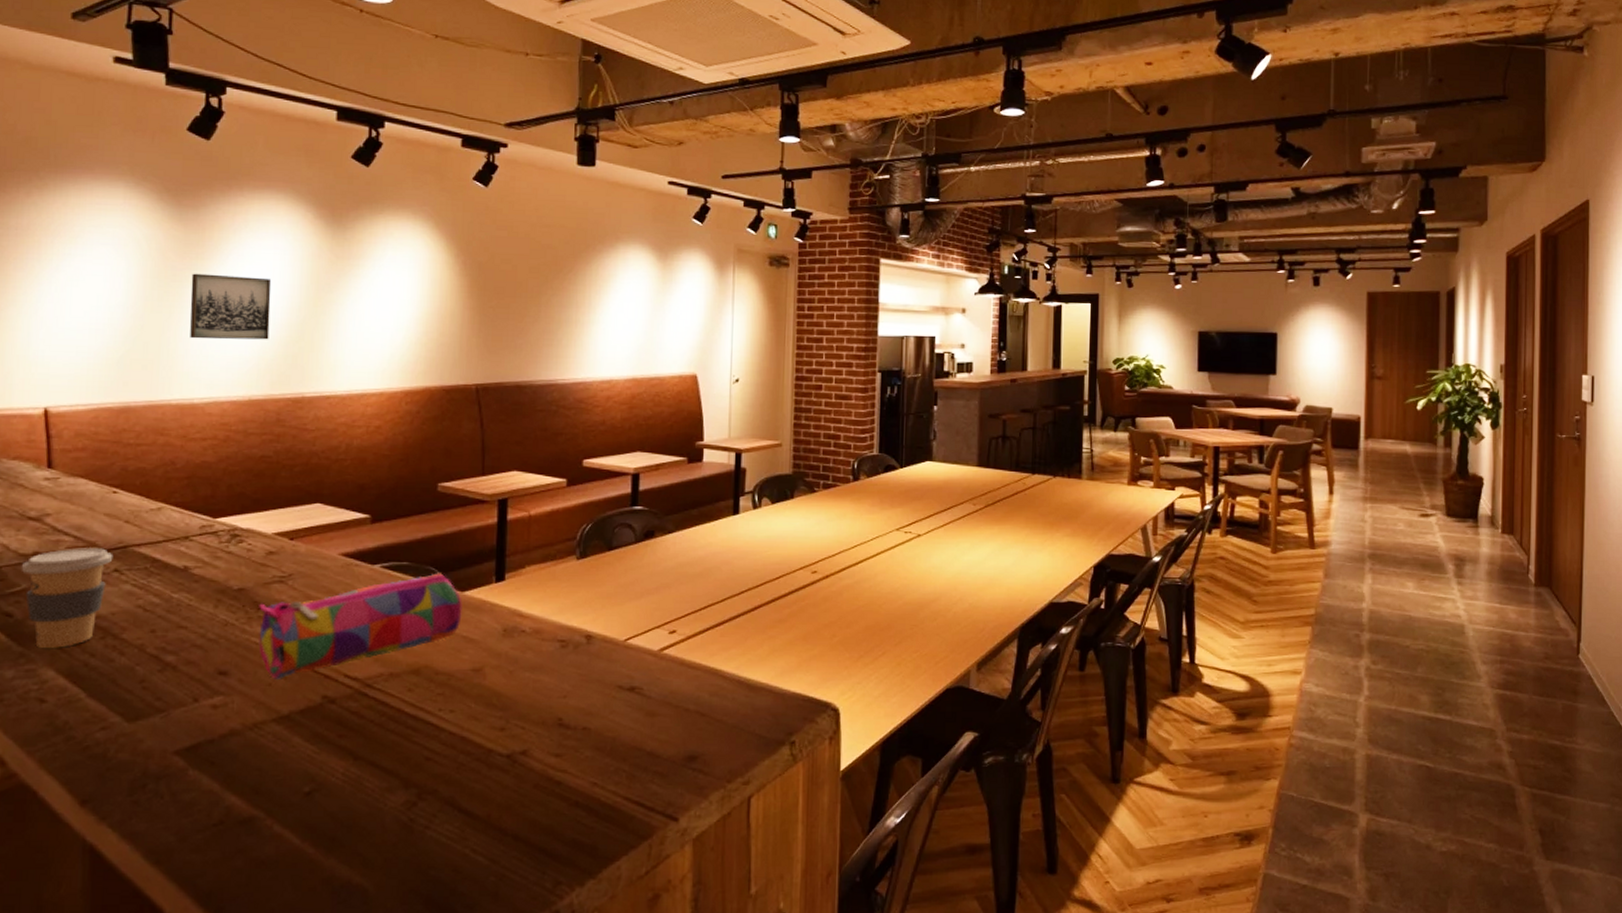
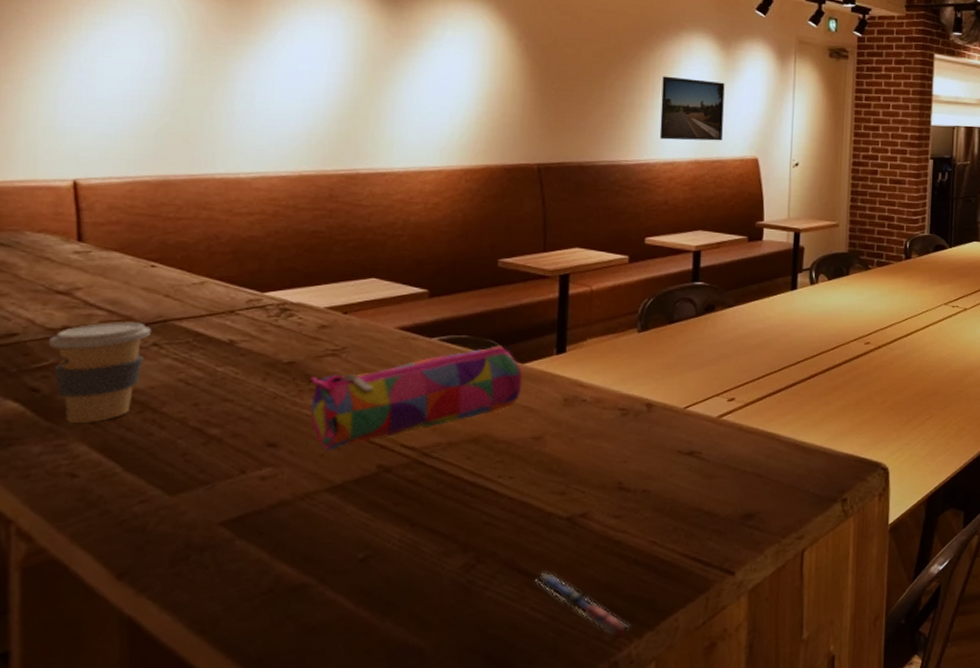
wall art: present [190,273,272,340] -> none [235,47,324,116]
pen: none [476,812,571,884] -> present [535,572,629,637]
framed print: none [596,290,662,357] -> present [659,76,725,141]

